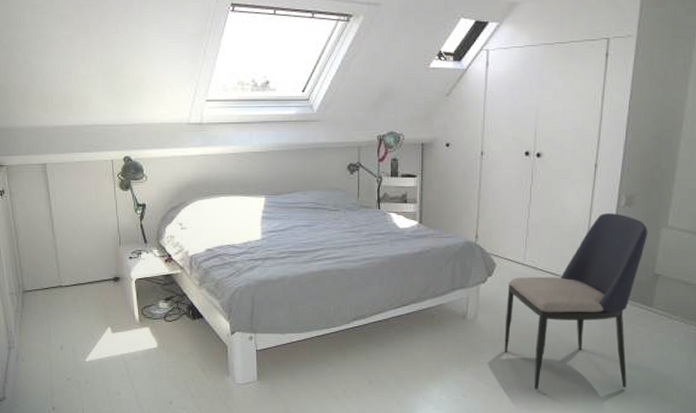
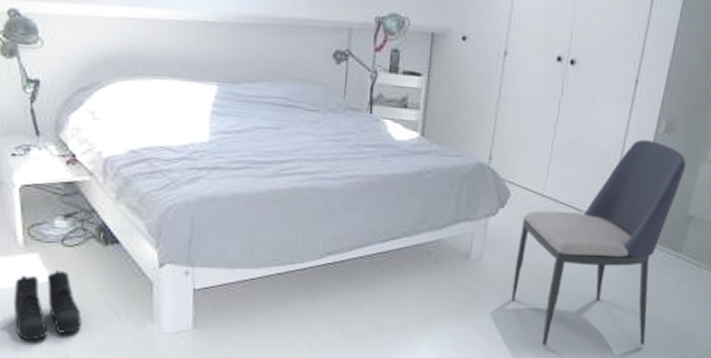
boots: none [134,339,180,391] -> present [13,270,82,341]

